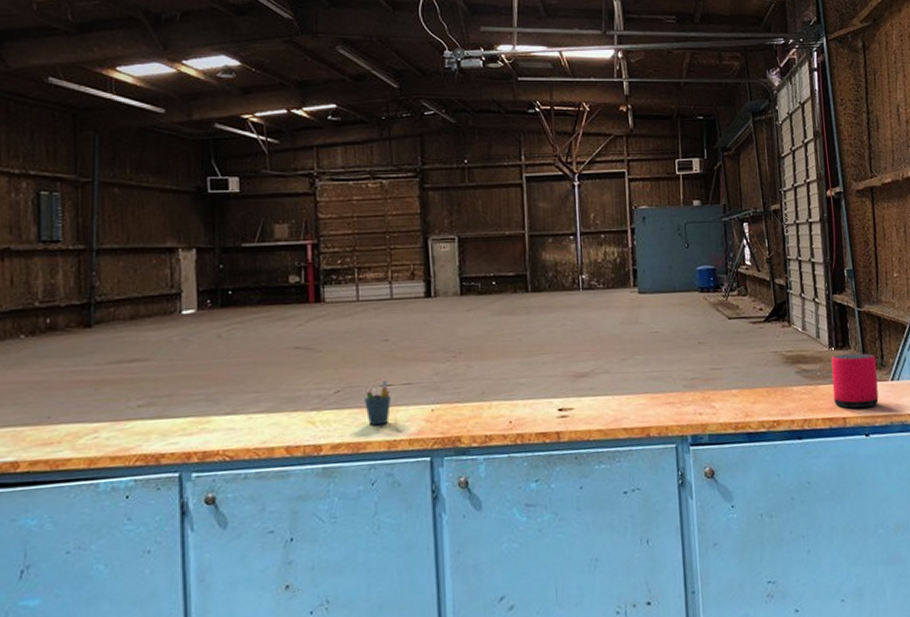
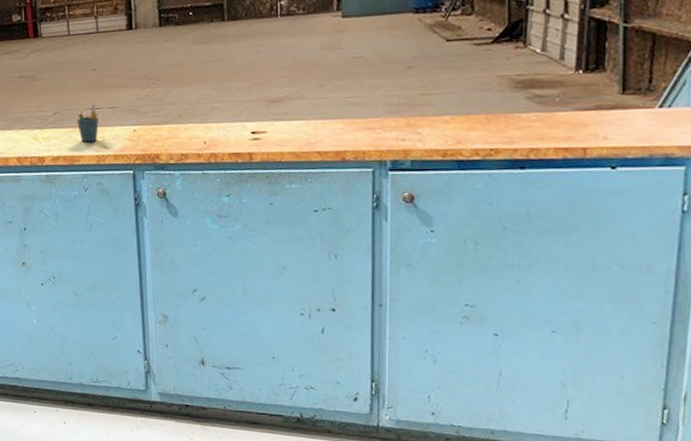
speaker: present [831,353,879,409] -> none [573,76,641,139]

